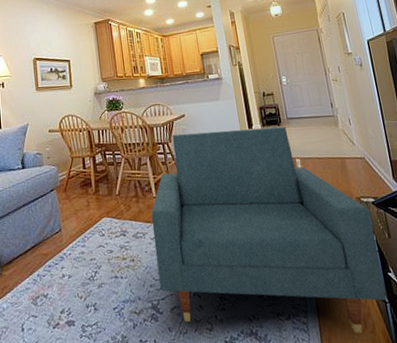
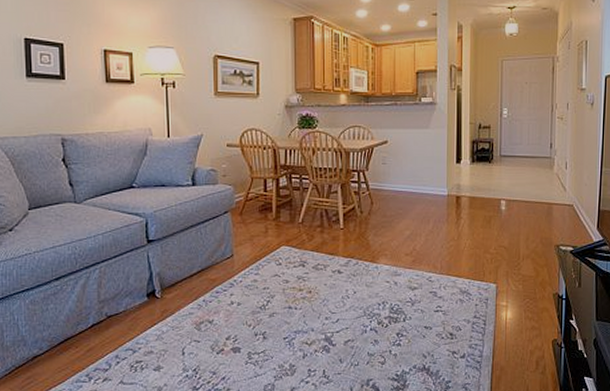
armchair: present [151,126,388,333] -> none [335,162,567,373]

